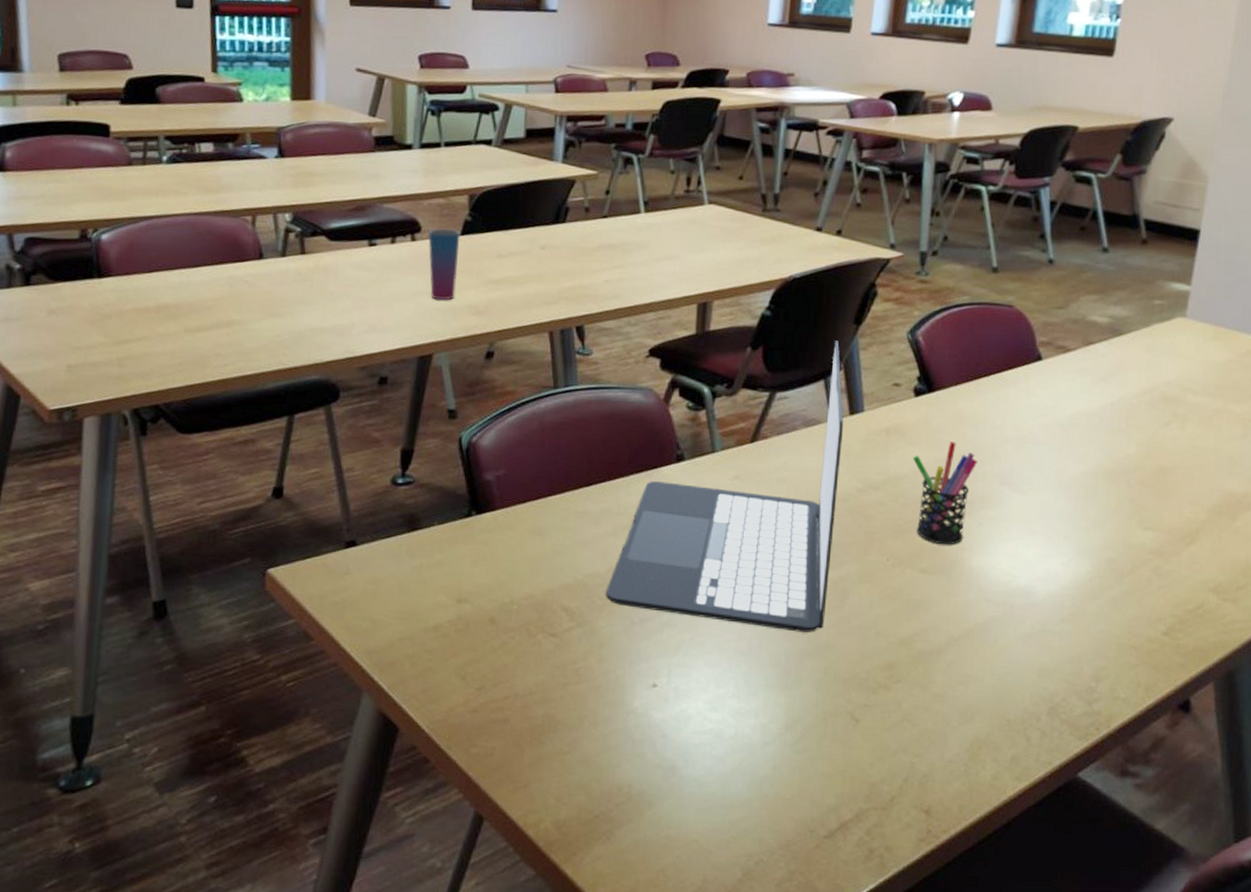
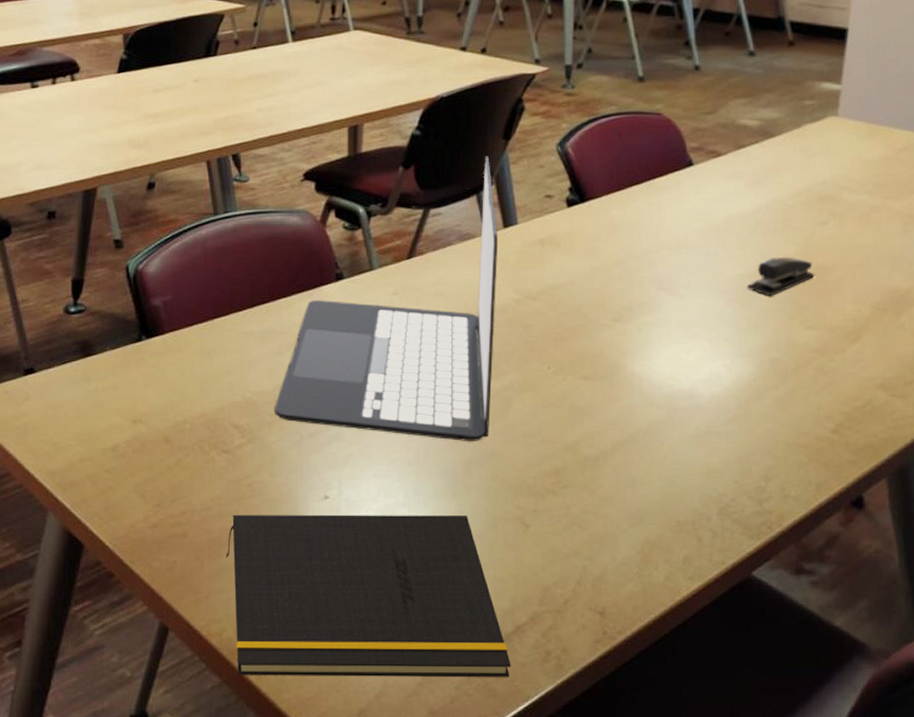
cup: present [428,228,461,301] -> none [87,67,117,136]
notepad: none [547,701,834,875] -> present [226,514,511,677]
pen holder: present [913,441,978,545] -> none [569,250,634,351]
stapler: none [1089,456,1155,496] -> present [747,257,815,297]

